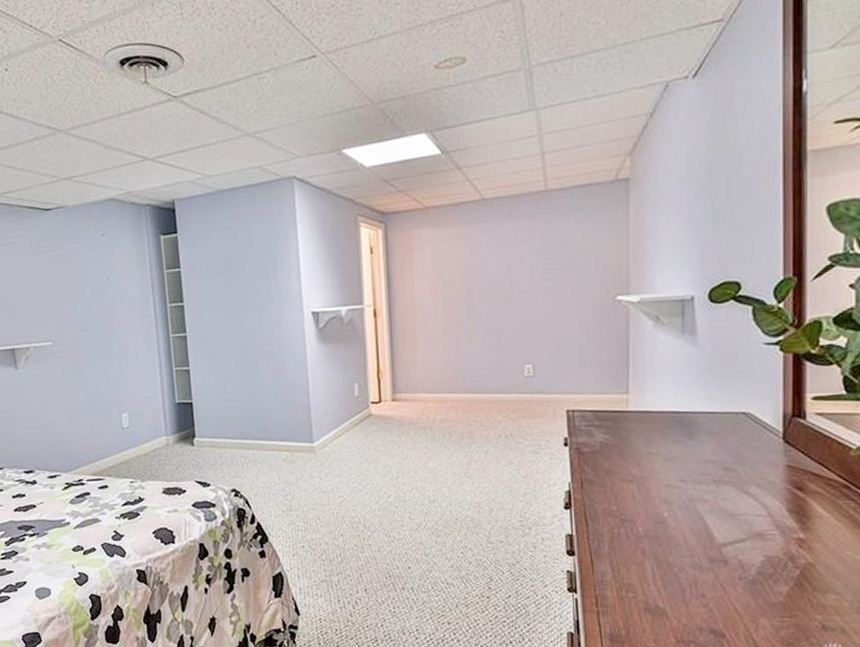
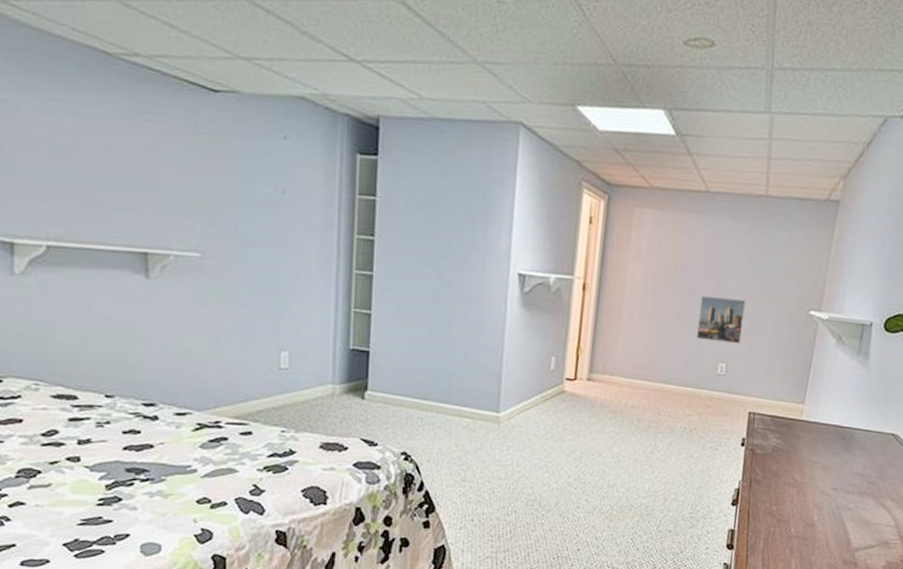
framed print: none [495,297,545,345] -> present [696,296,746,344]

